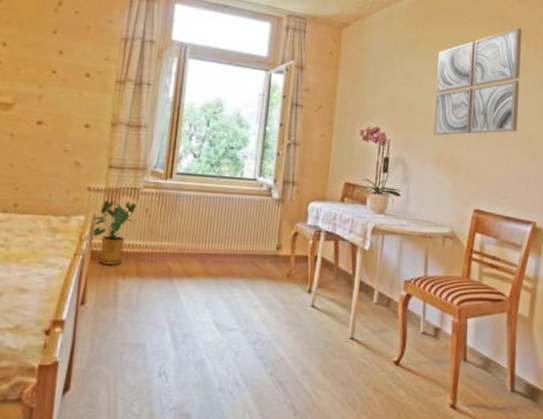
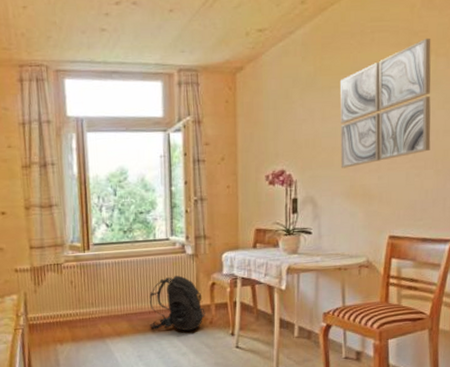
house plant: present [92,200,137,265] -> none [24,277,62,335]
backpack: none [223,219,284,282] -> present [149,276,205,332]

